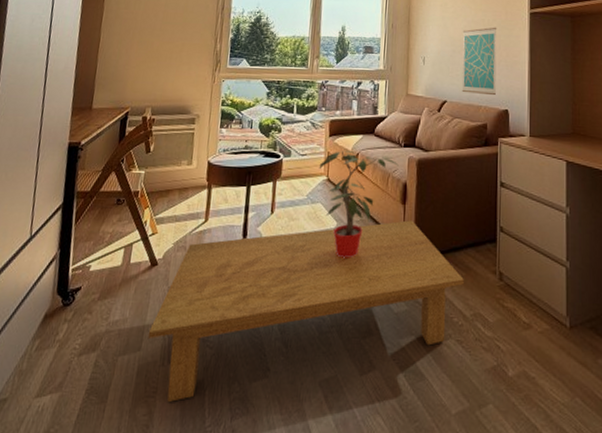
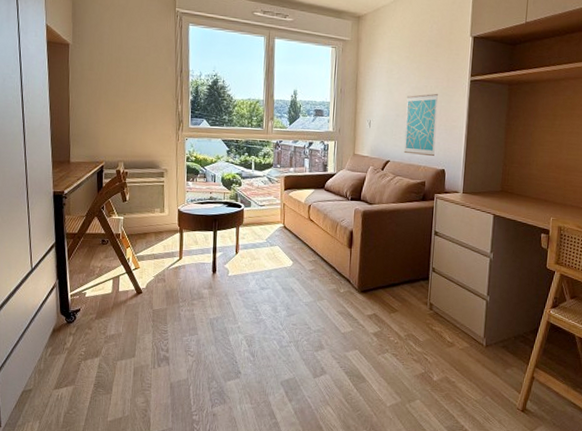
coffee table: present [147,220,464,402] -> none [139,261,400,394]
potted plant: present [319,150,399,258] -> none [276,202,346,291]

